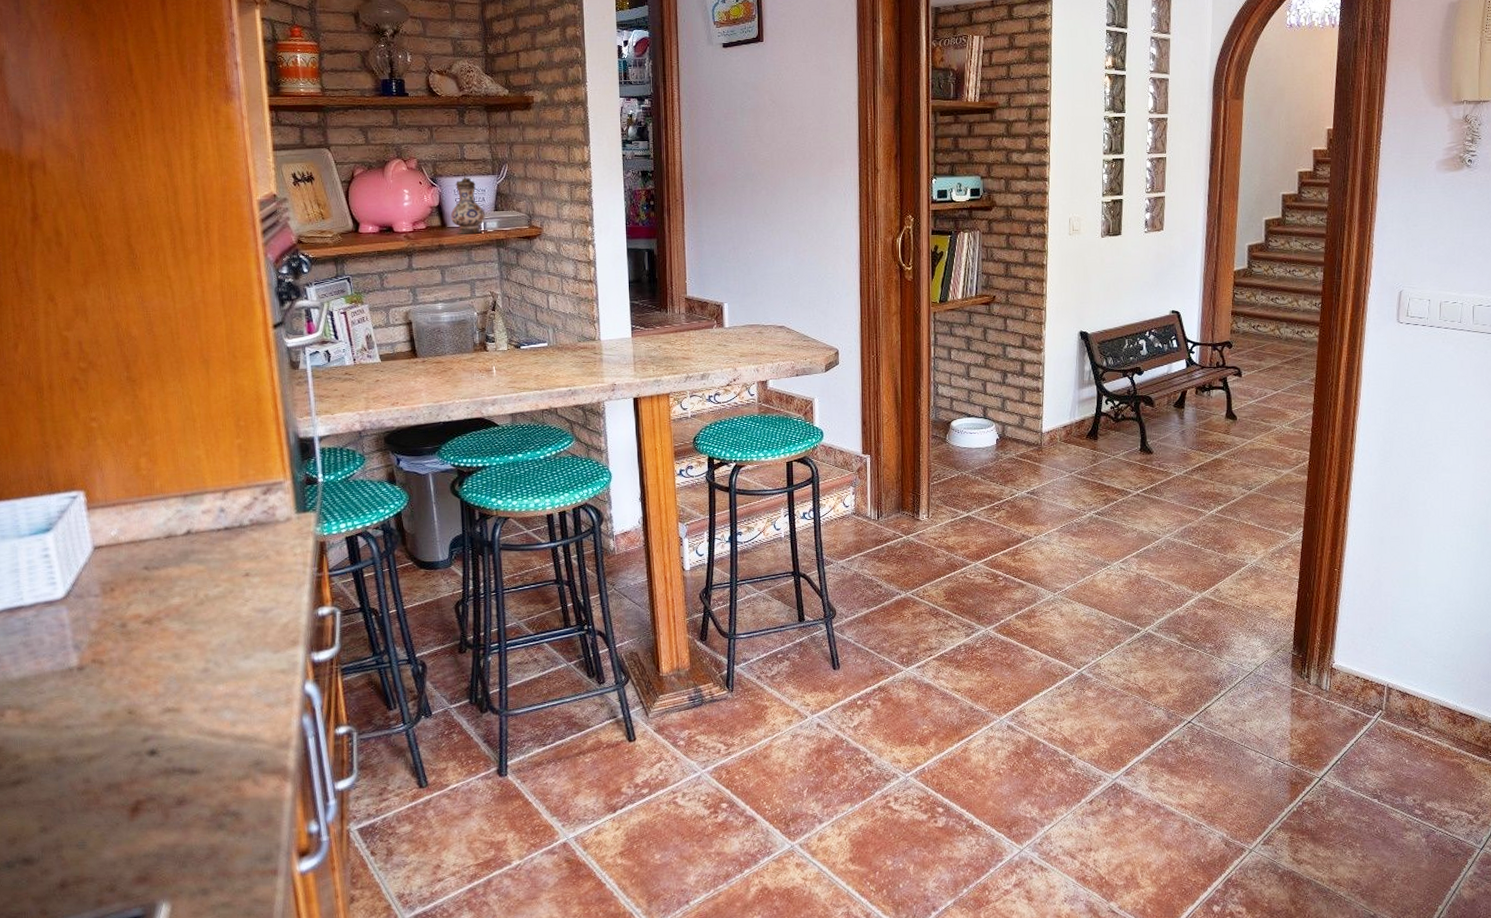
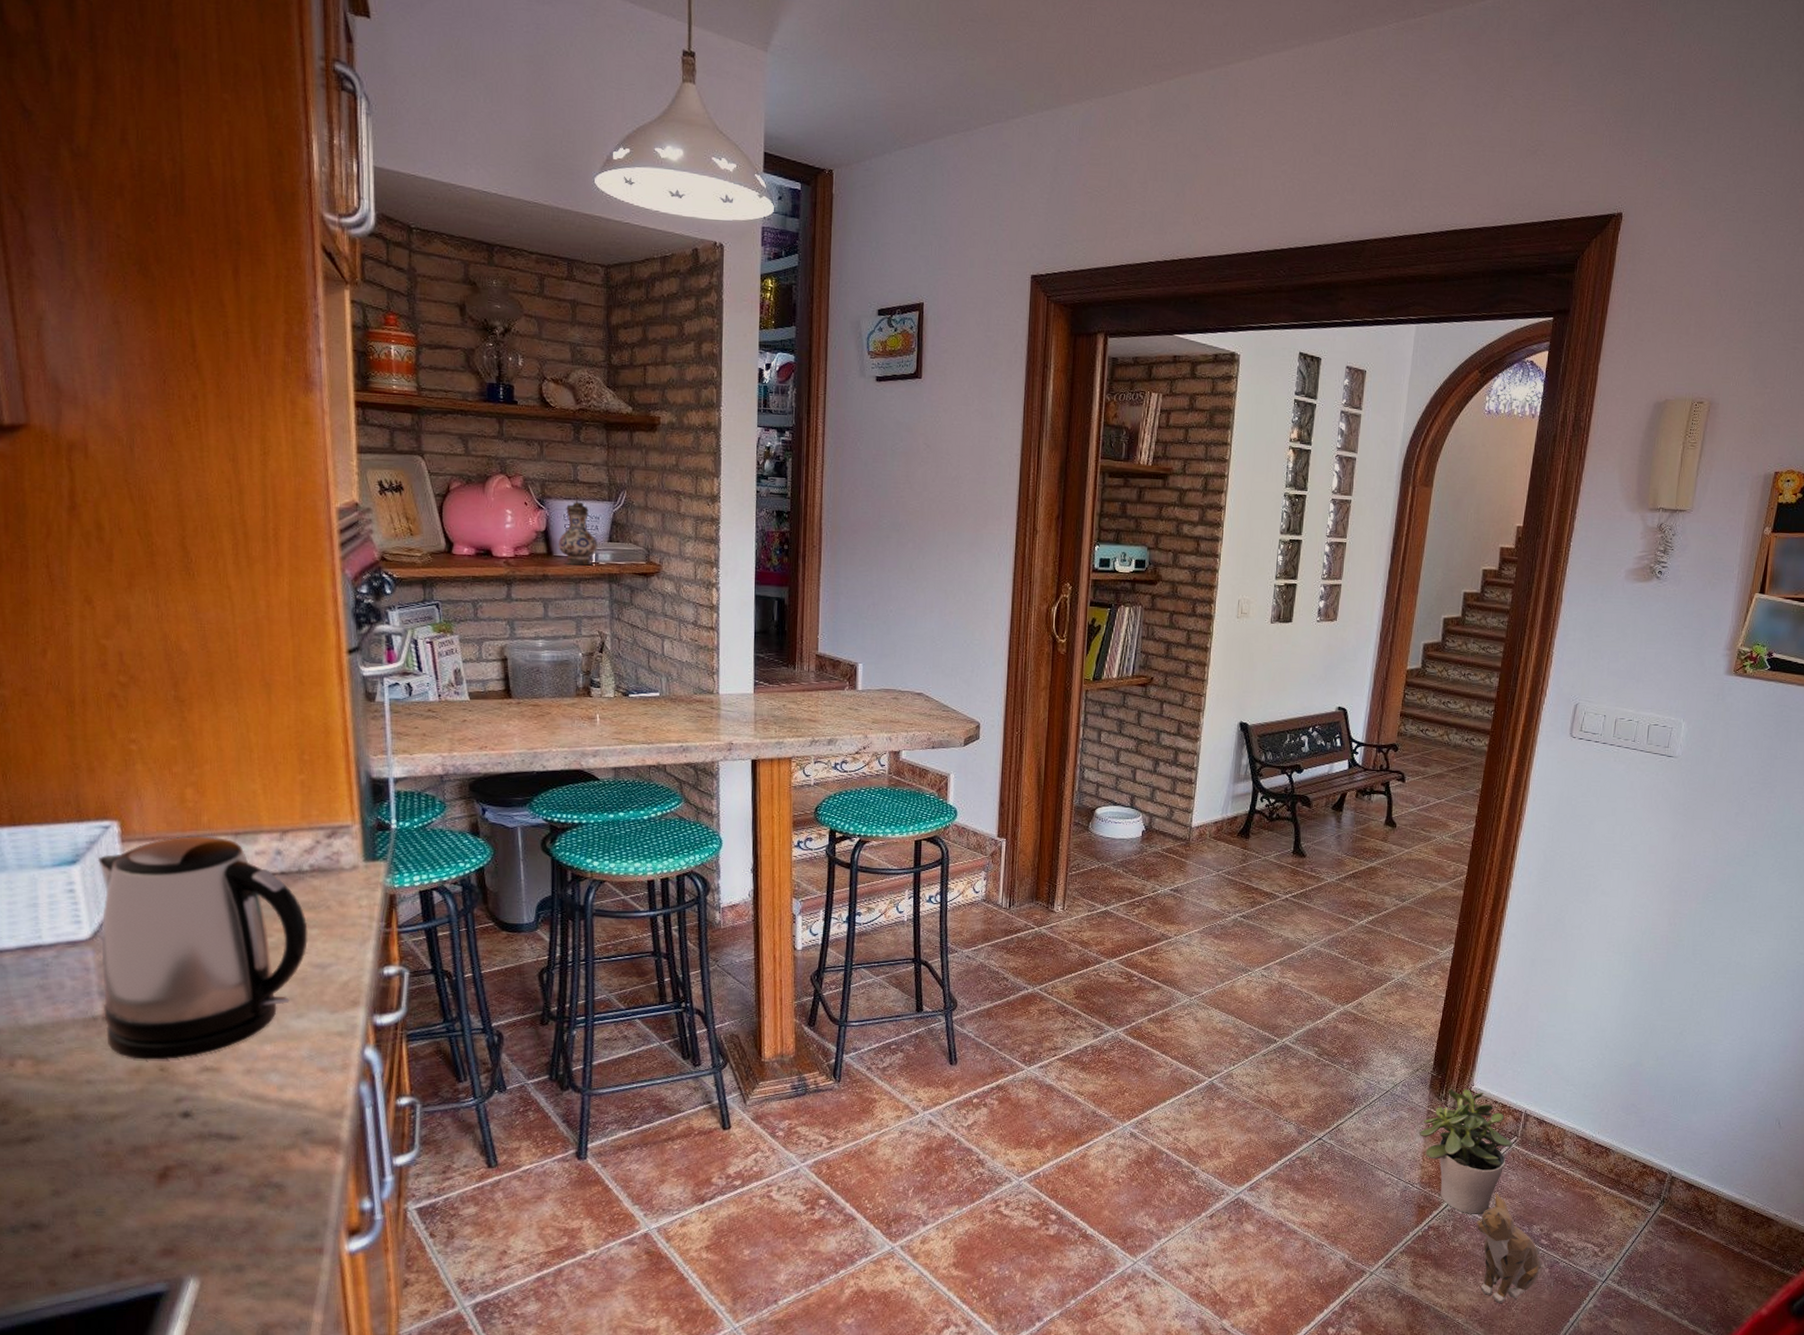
kettle: none [67,500,251,704] -> present [97,835,308,1060]
potted plant: none [1286,666,1378,788] -> present [1419,1088,1513,1214]
cat: none [1348,766,1417,874] -> present [1475,1193,1541,1303]

